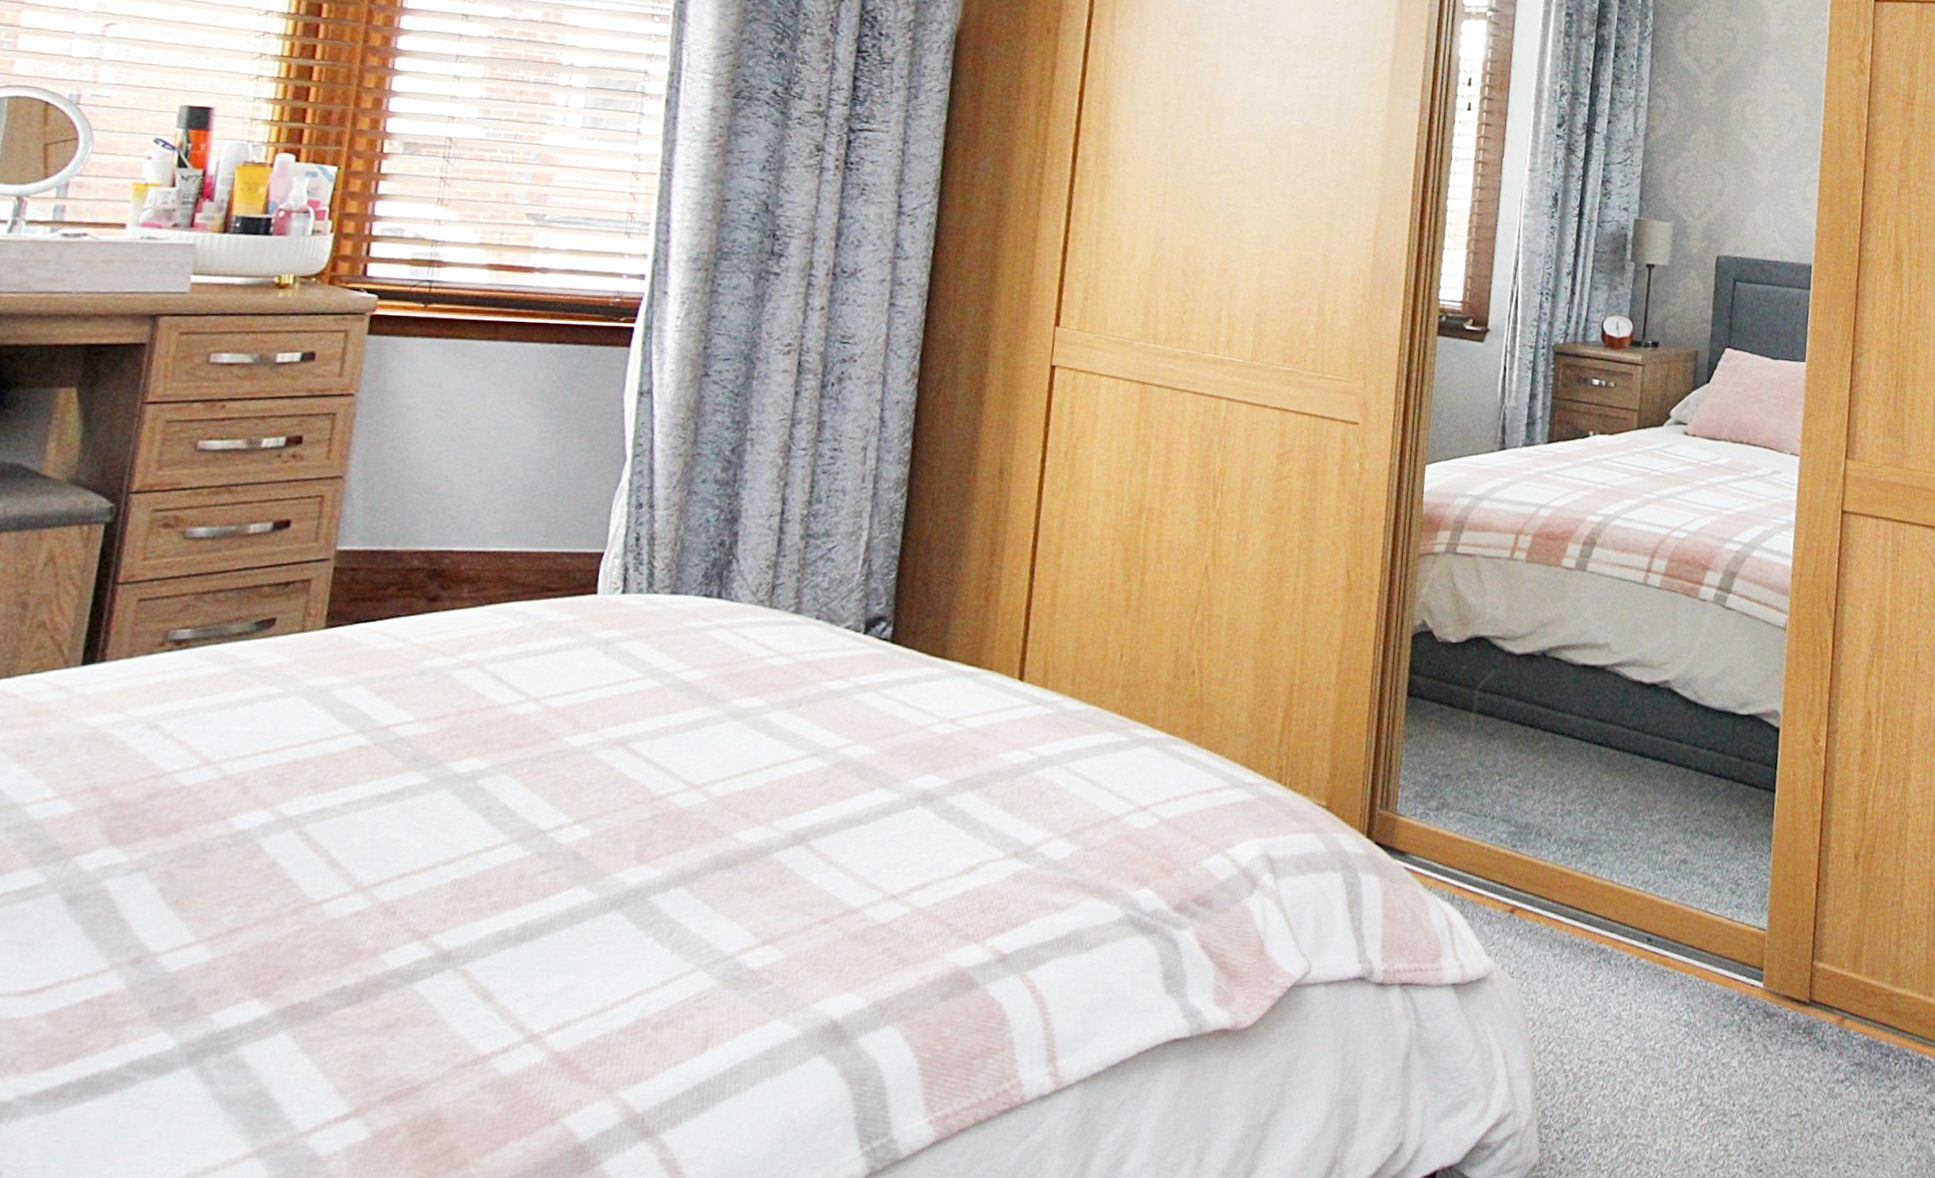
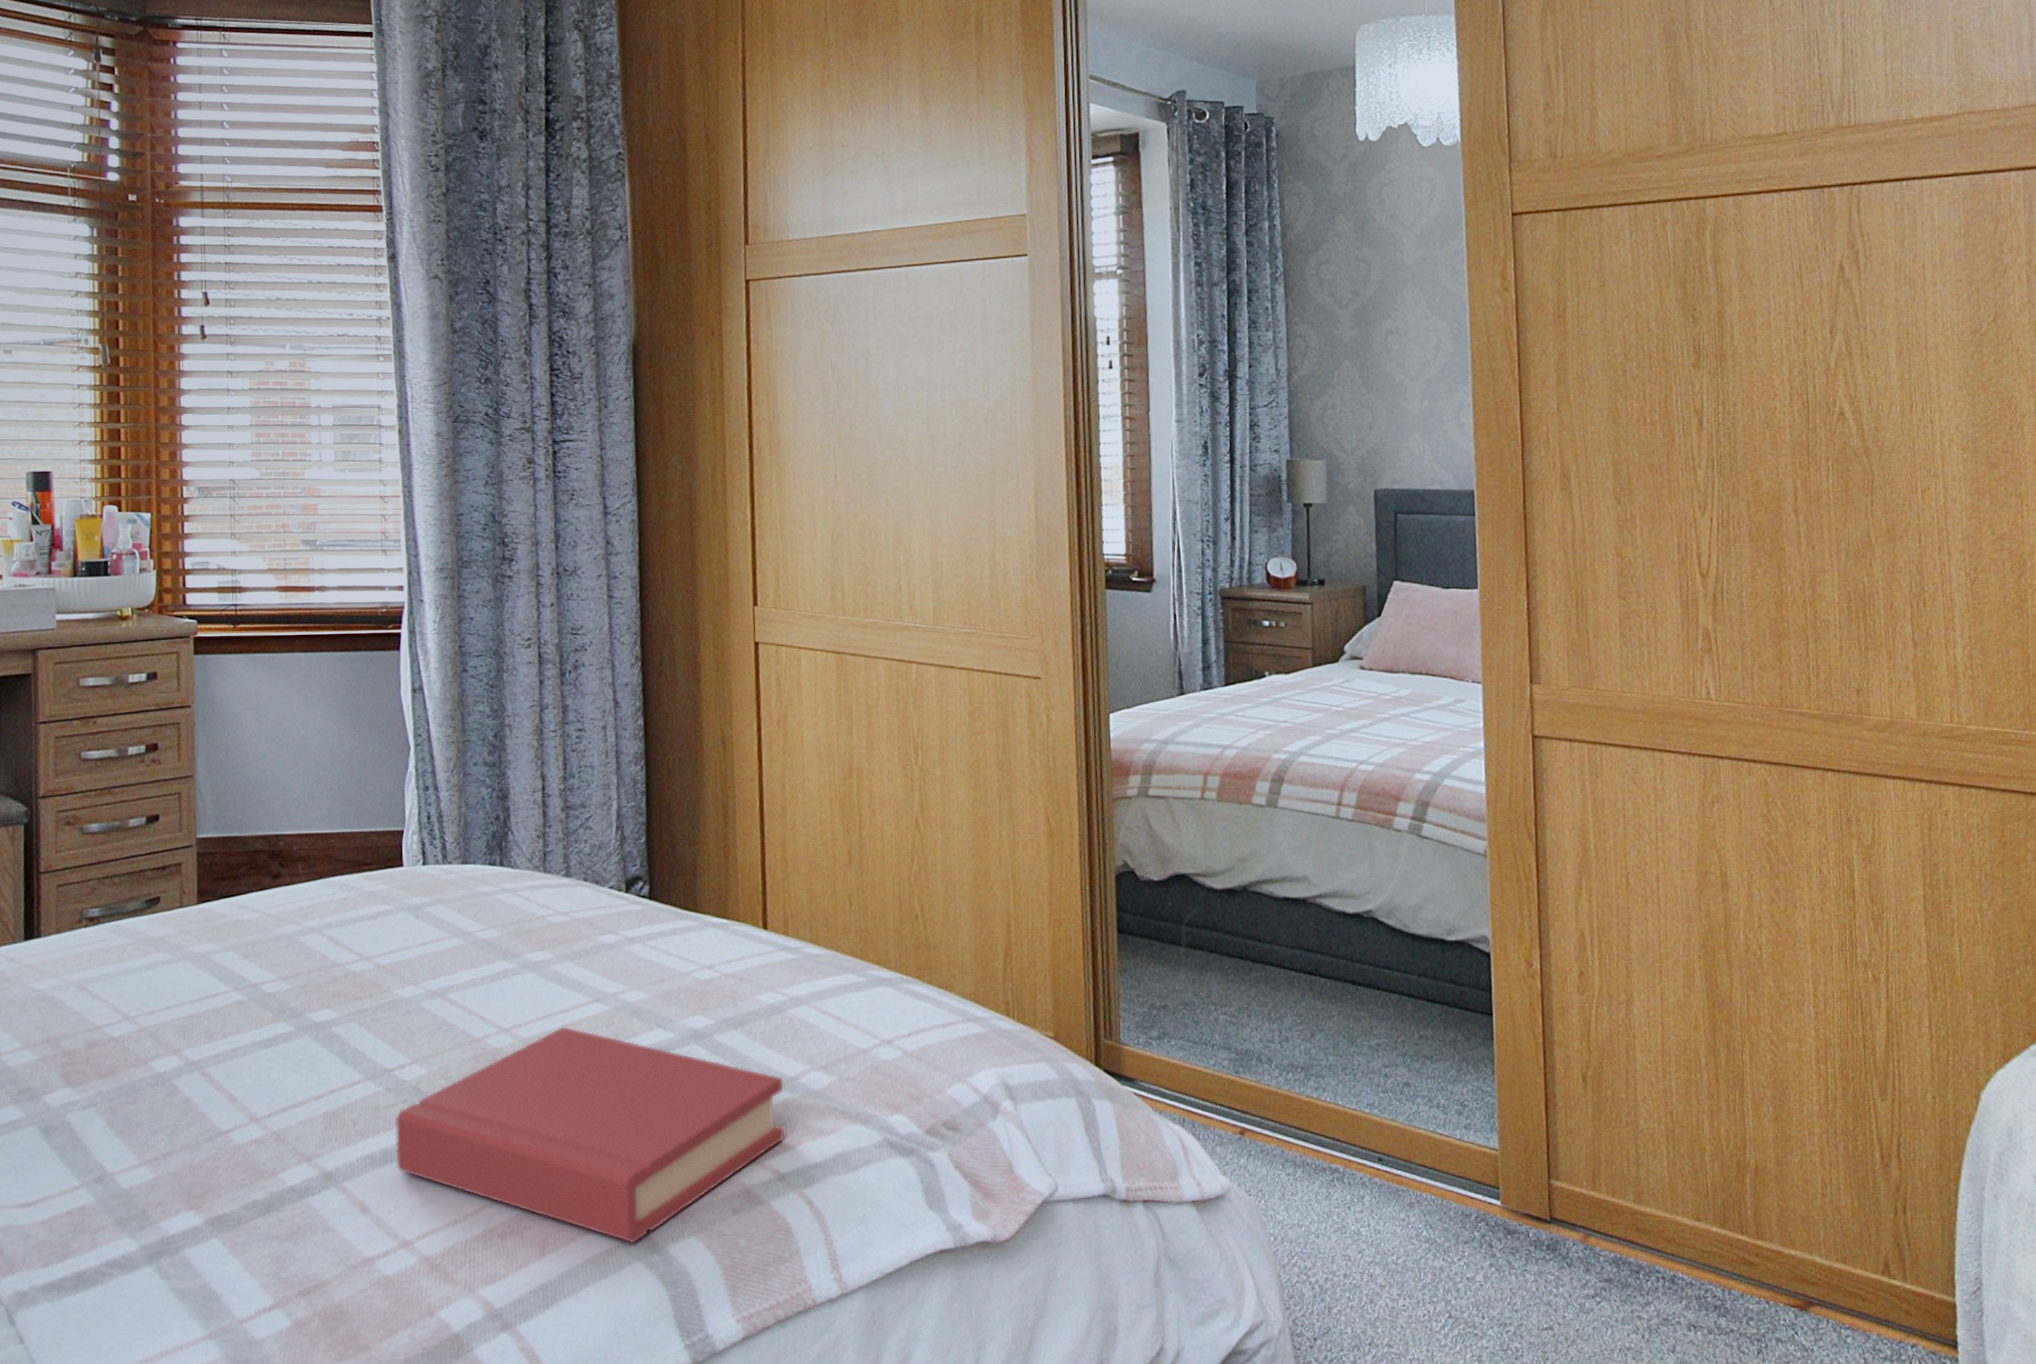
hardback book: none [535,784,1020,1035] -> present [395,1026,786,1244]

